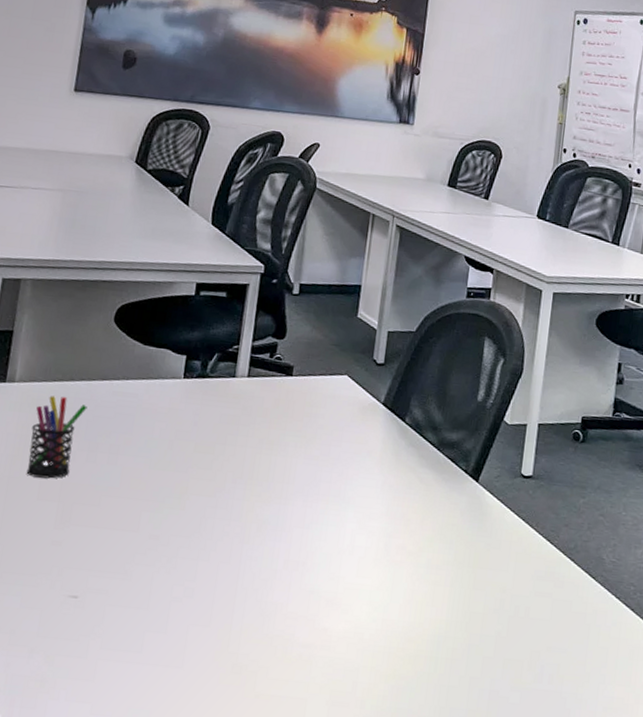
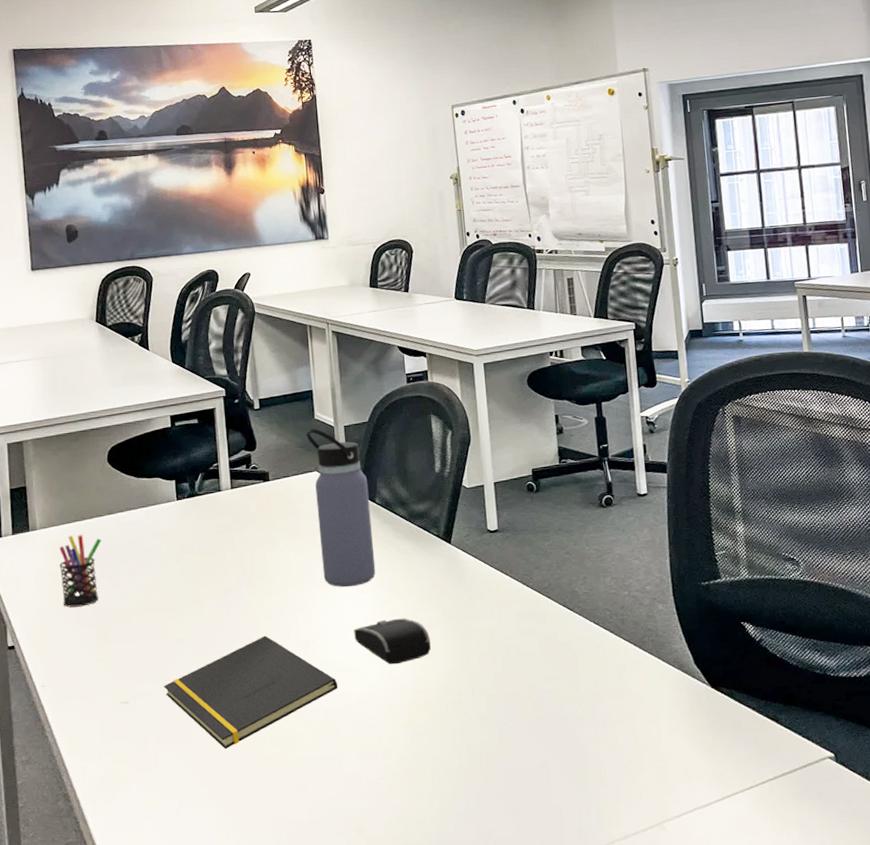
notepad: none [122,547,321,670] -> present [164,635,338,750]
water bottle: none [330,327,402,511] -> present [306,428,376,587]
computer mouse: none [350,553,434,606] -> present [354,618,431,665]

